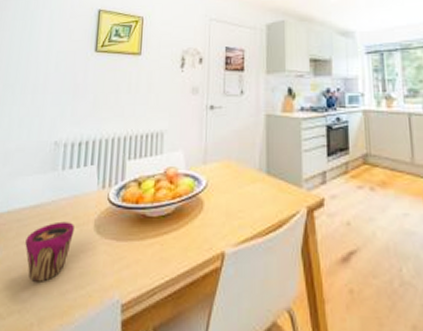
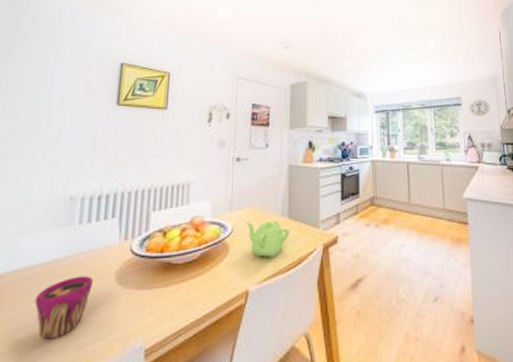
teapot: none [221,176,269,219] -> present [246,221,290,258]

